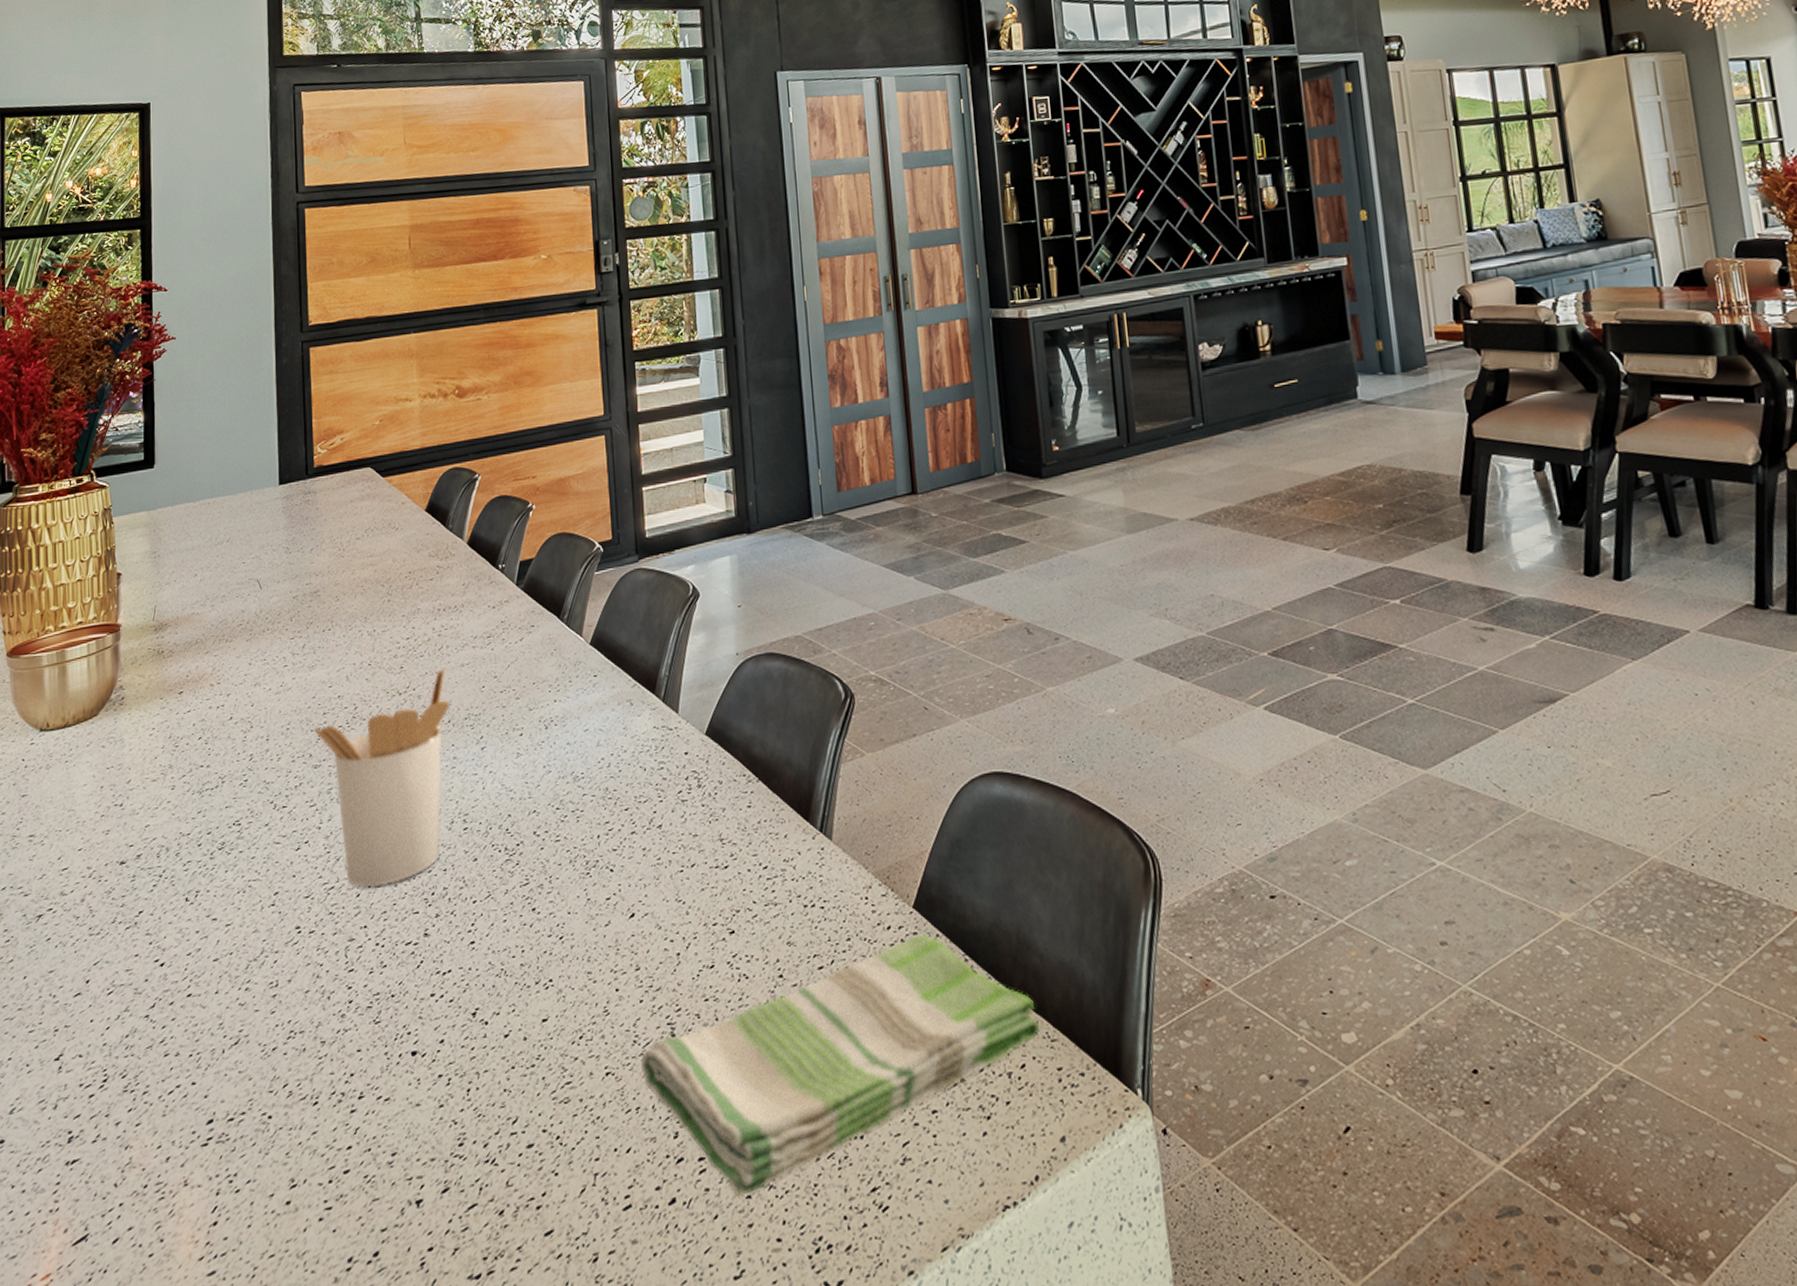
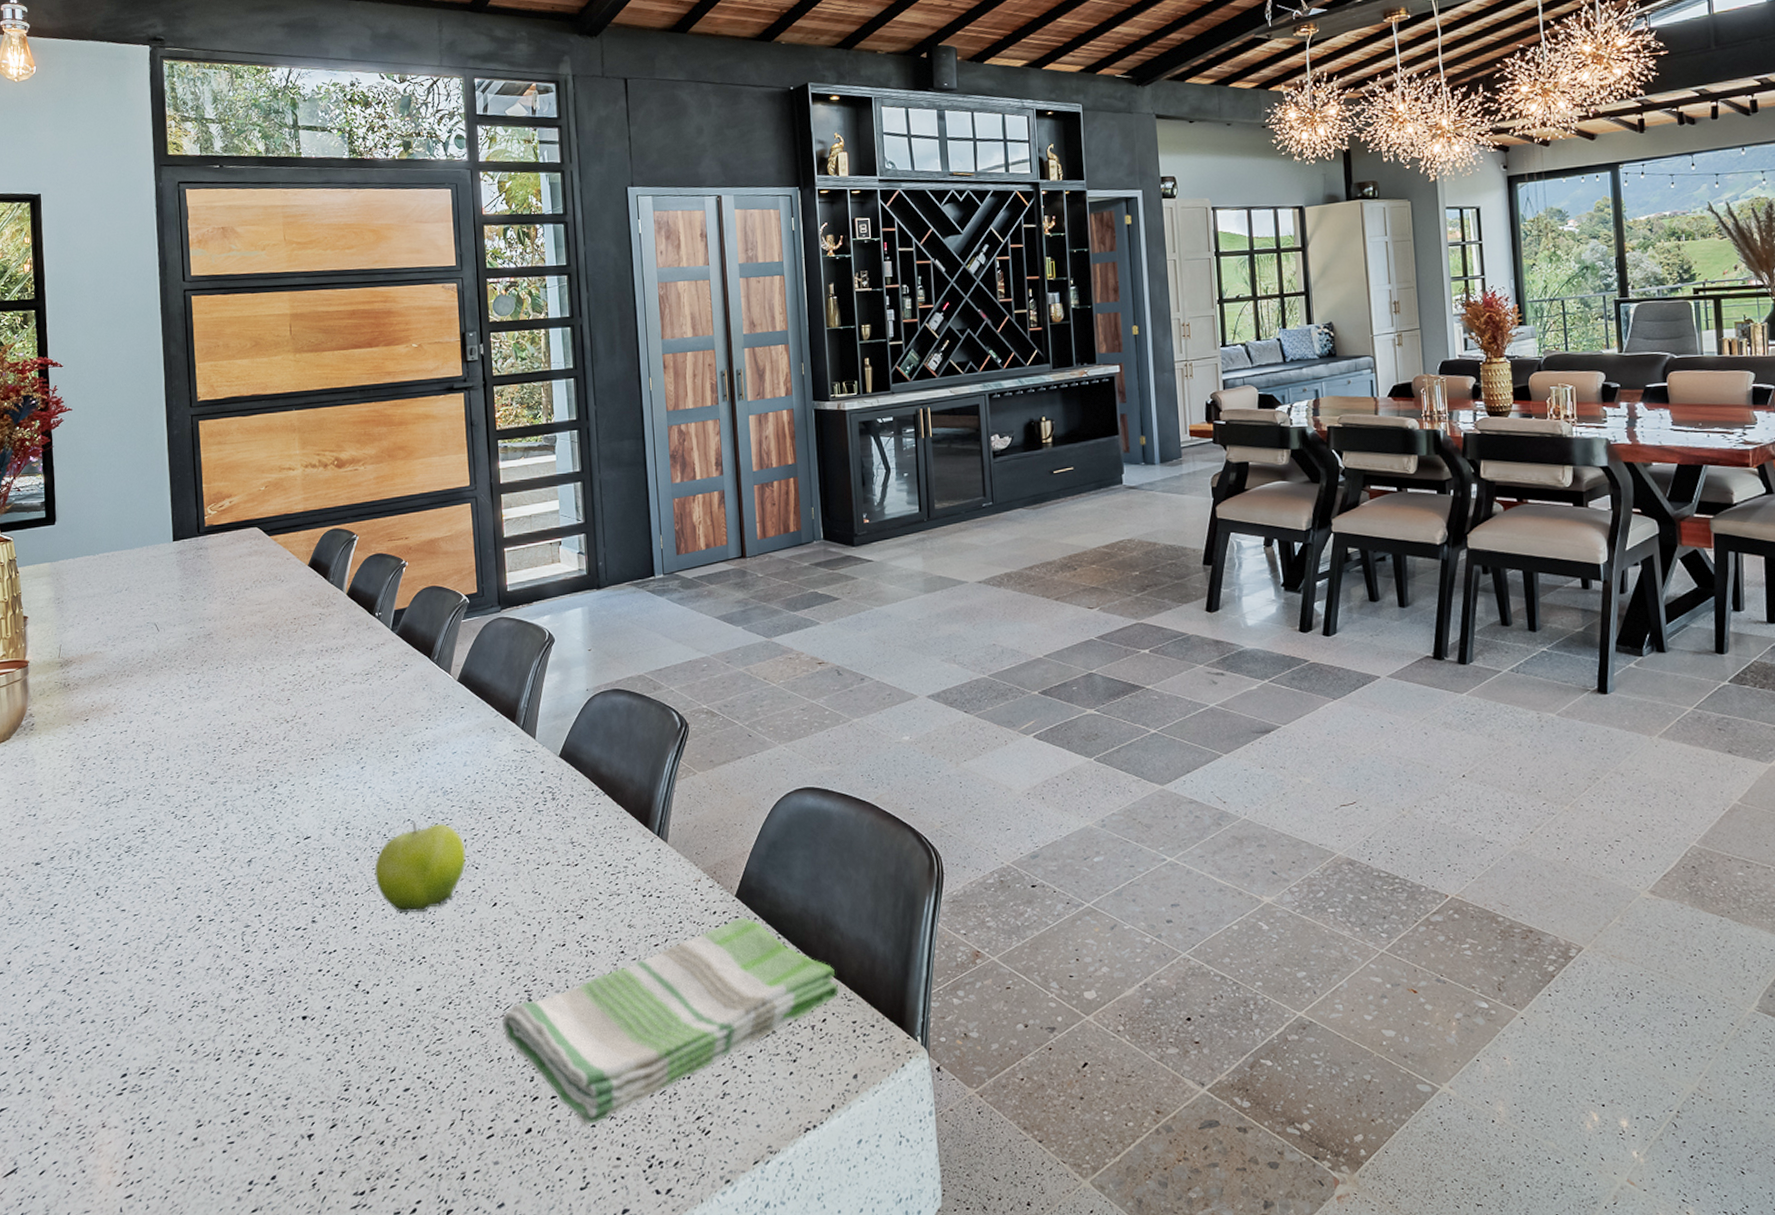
utensil holder: present [314,666,450,888] -> none [210,699,333,884]
fruit: none [495,813,599,926] -> present [374,821,466,913]

